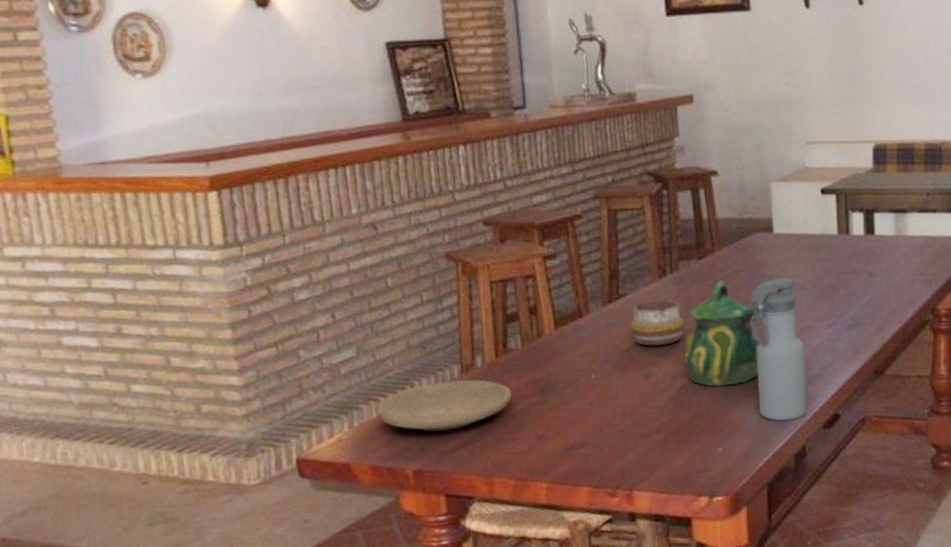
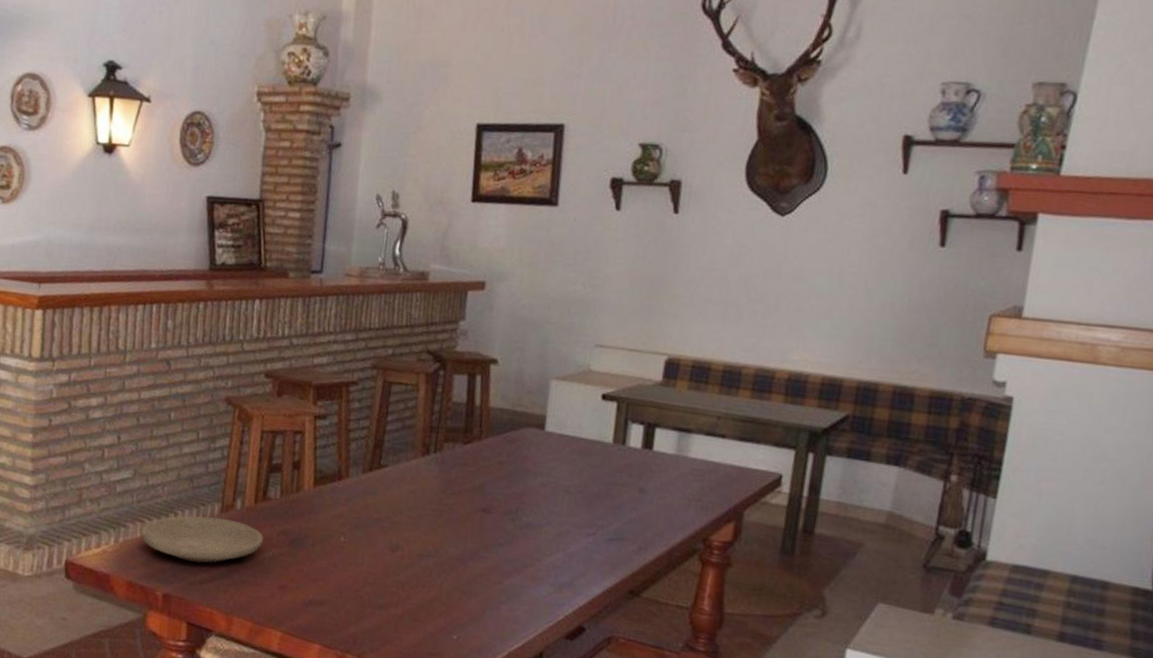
decorative bowl: present [630,300,686,346] -> none [385,476,441,523]
ceramic pitcher: present [683,281,763,387] -> none [433,469,521,576]
water bottle: present [750,278,808,421] -> none [501,477,559,624]

